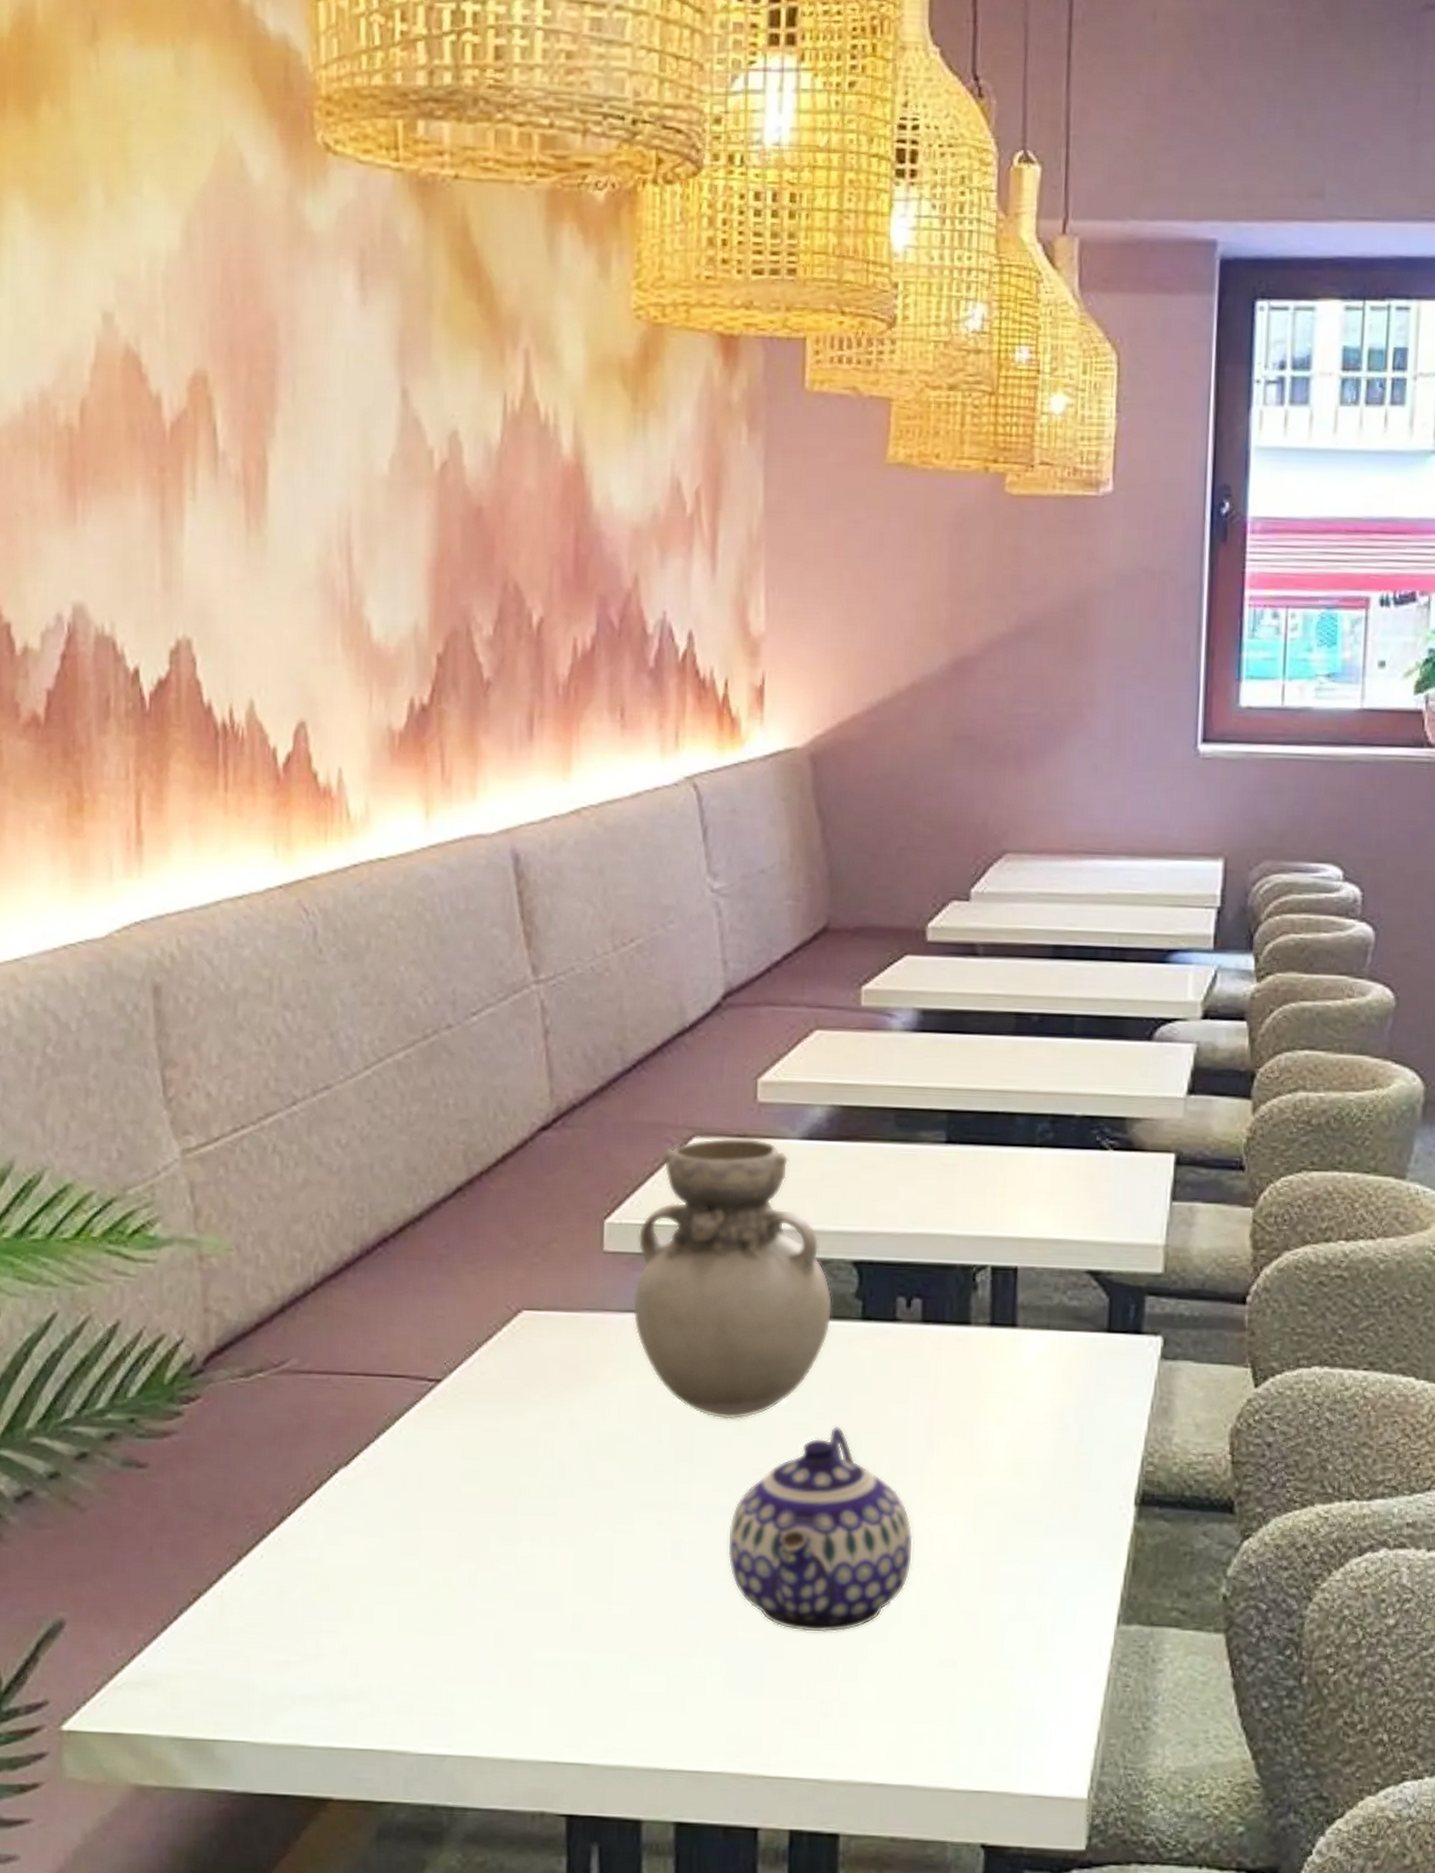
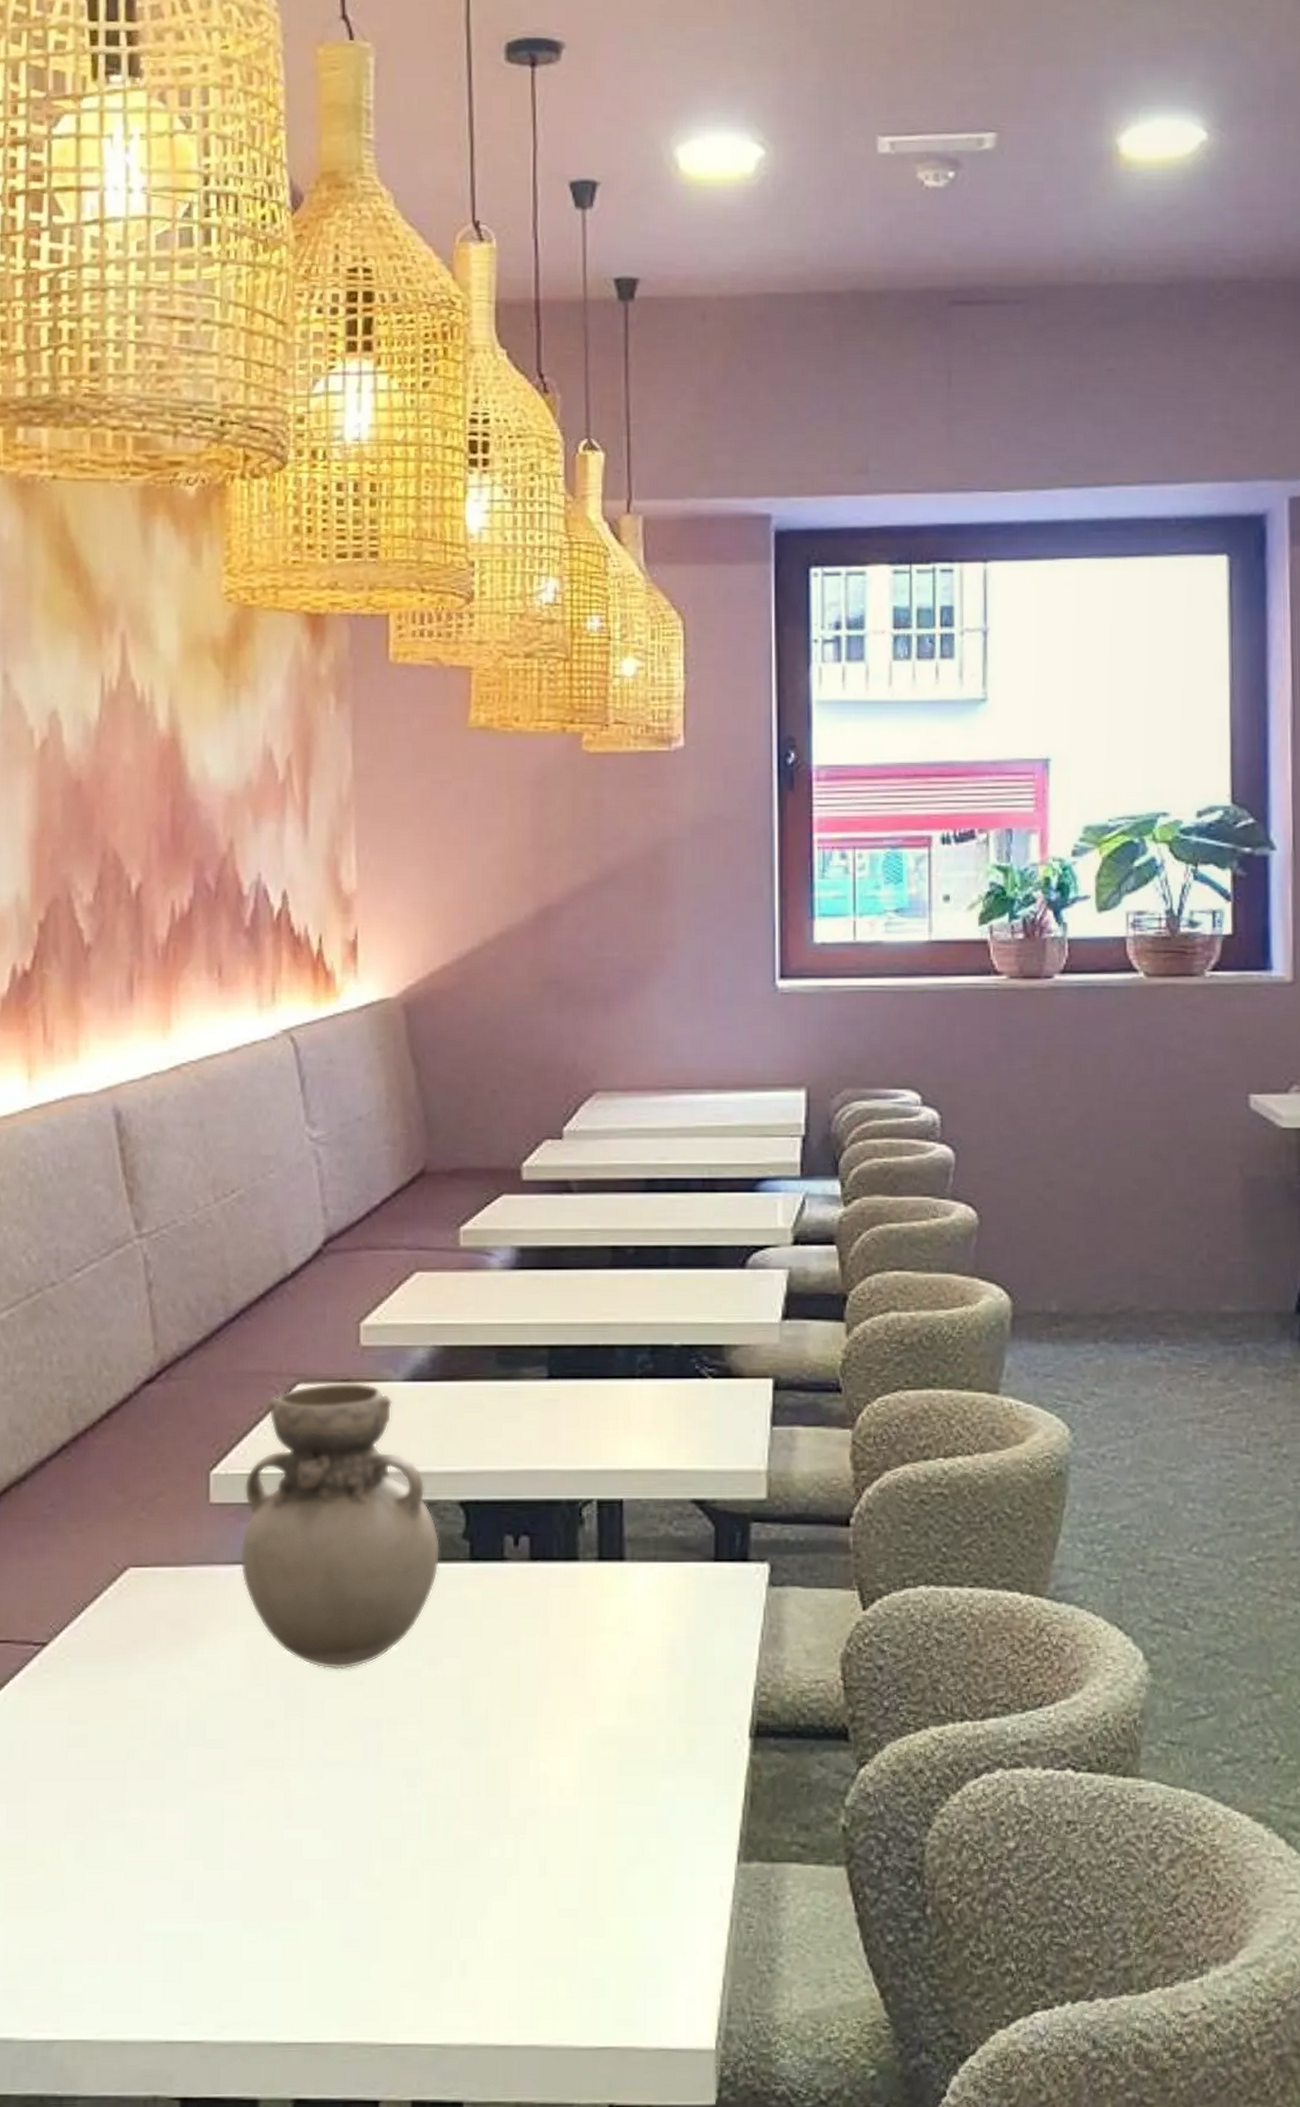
teapot: present [727,1425,914,1633] -> none [340,1670,529,1887]

